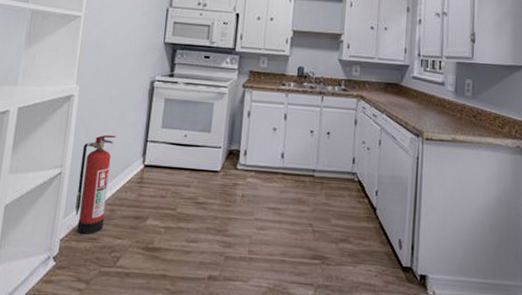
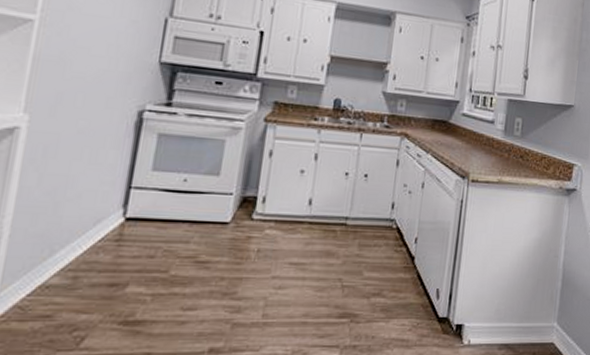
fire extinguisher: present [75,134,116,234] -> none [17,180,85,311]

